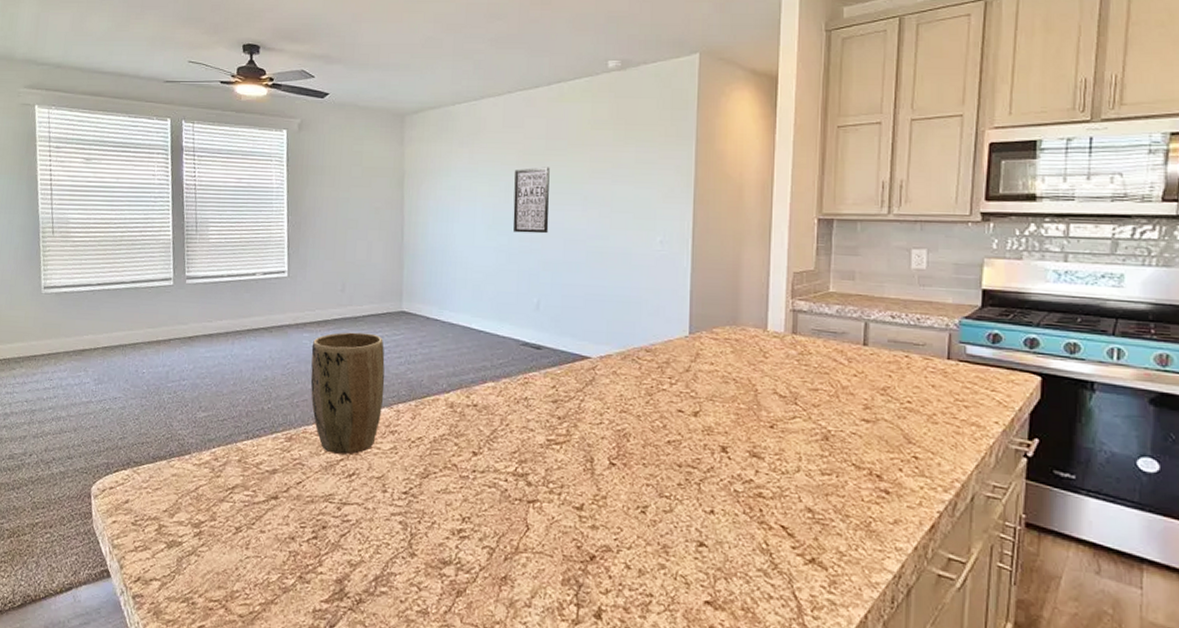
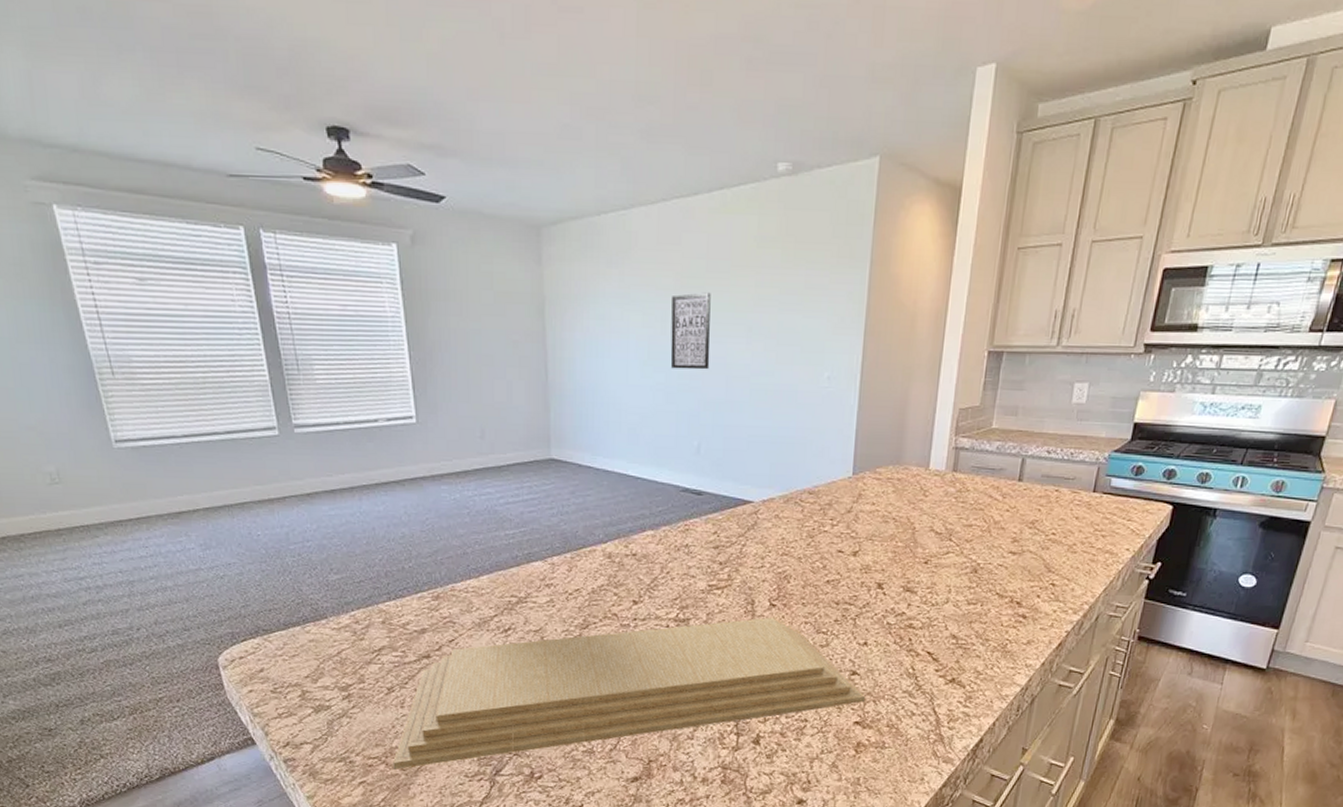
cutting board: none [232,476,716,616] -> present [393,617,866,769]
plant pot: present [310,332,385,455] -> none [452,483,537,610]

